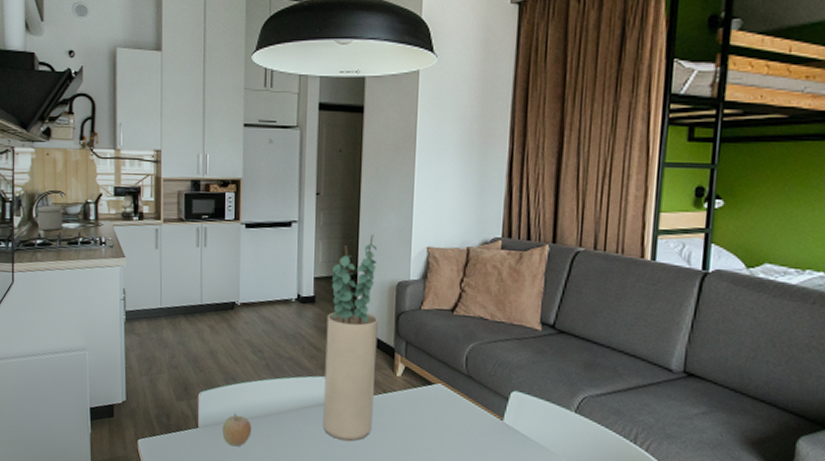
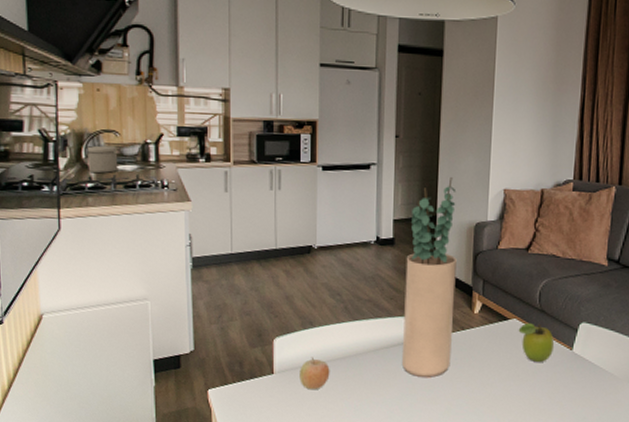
fruit: none [443,388,483,432] -> present [518,322,555,362]

